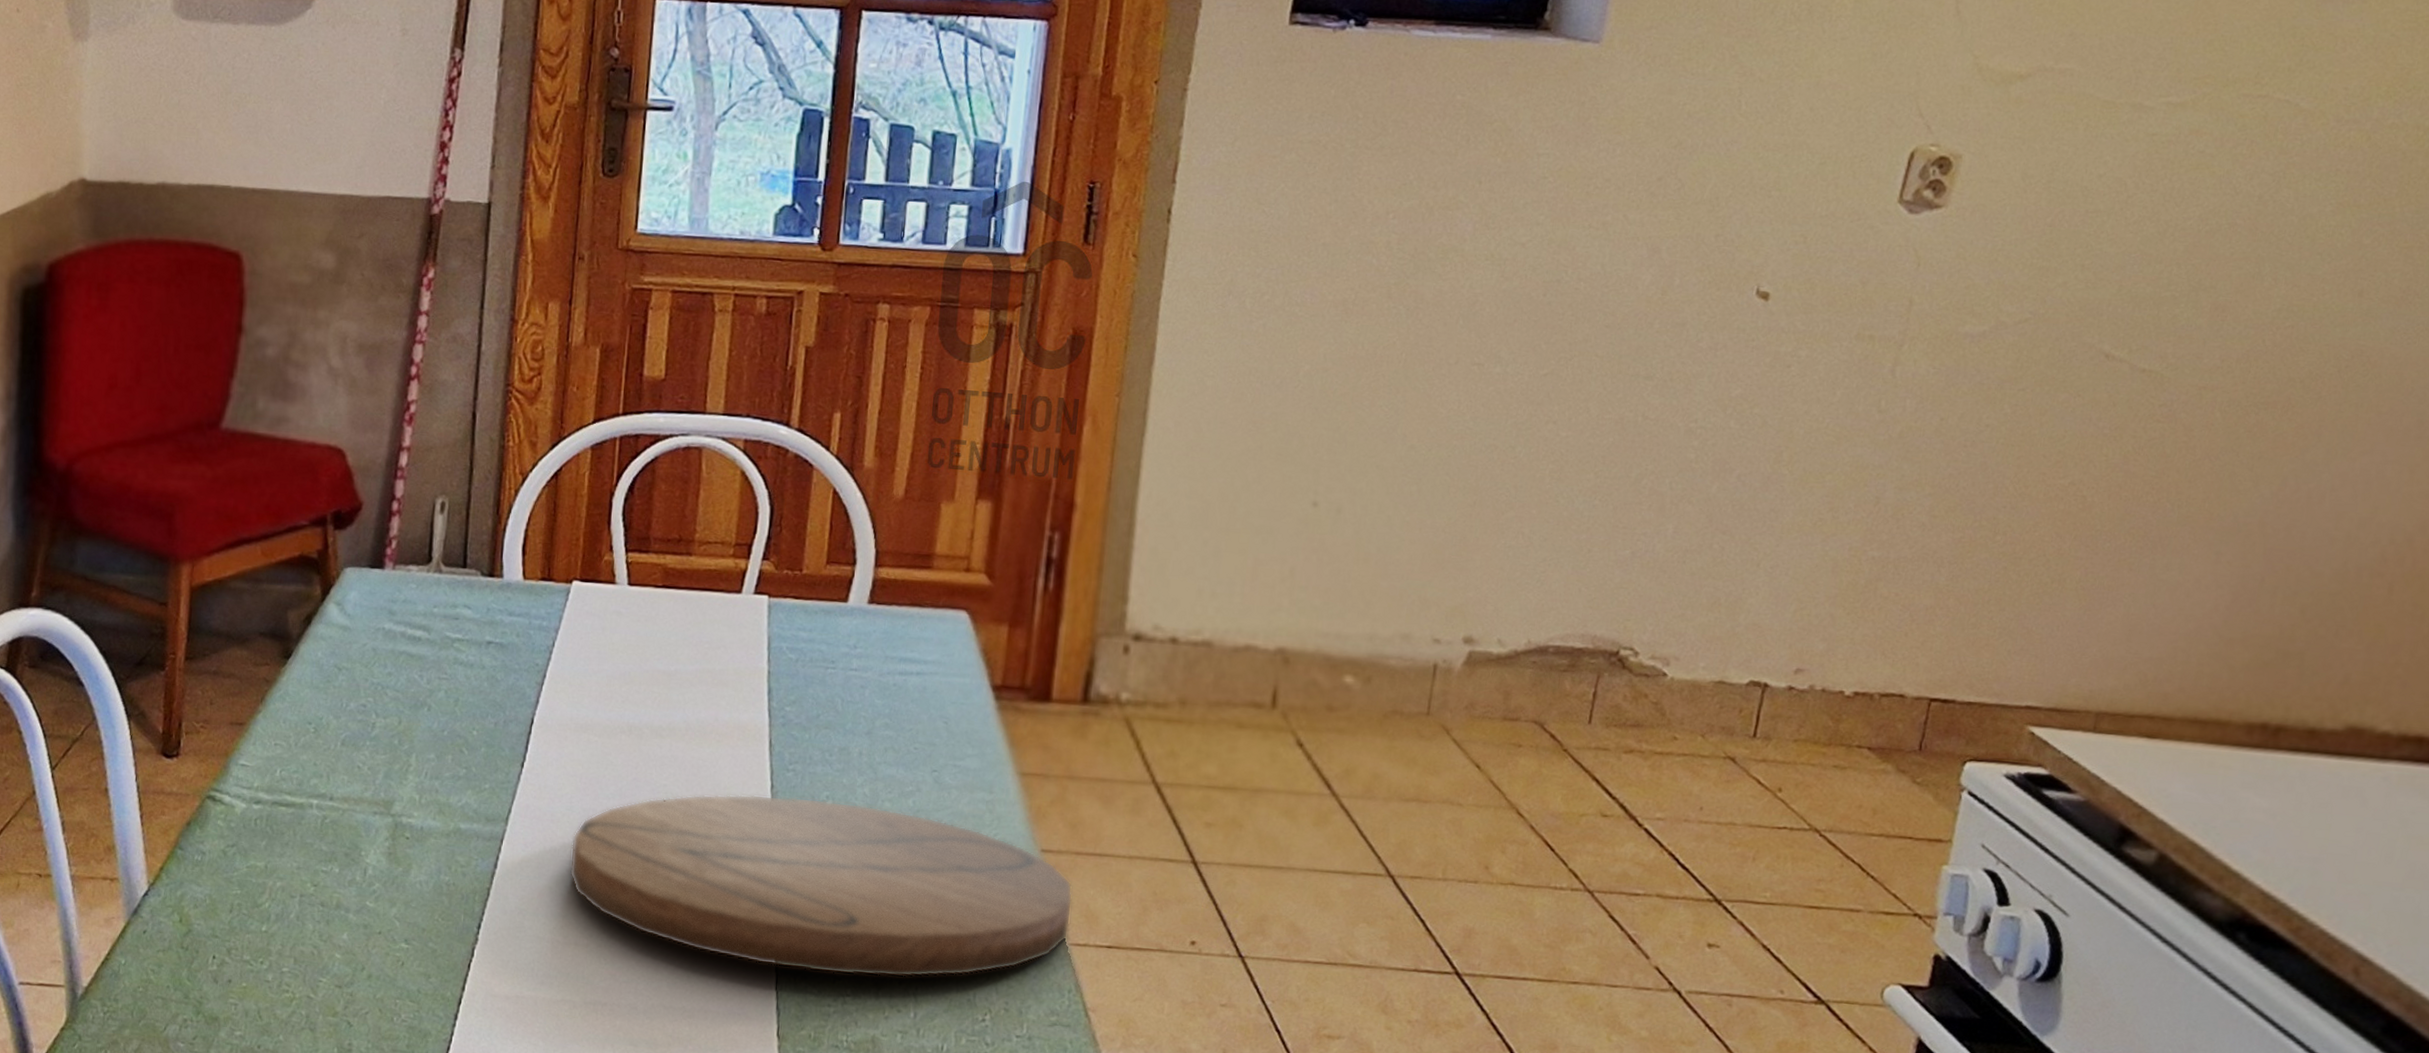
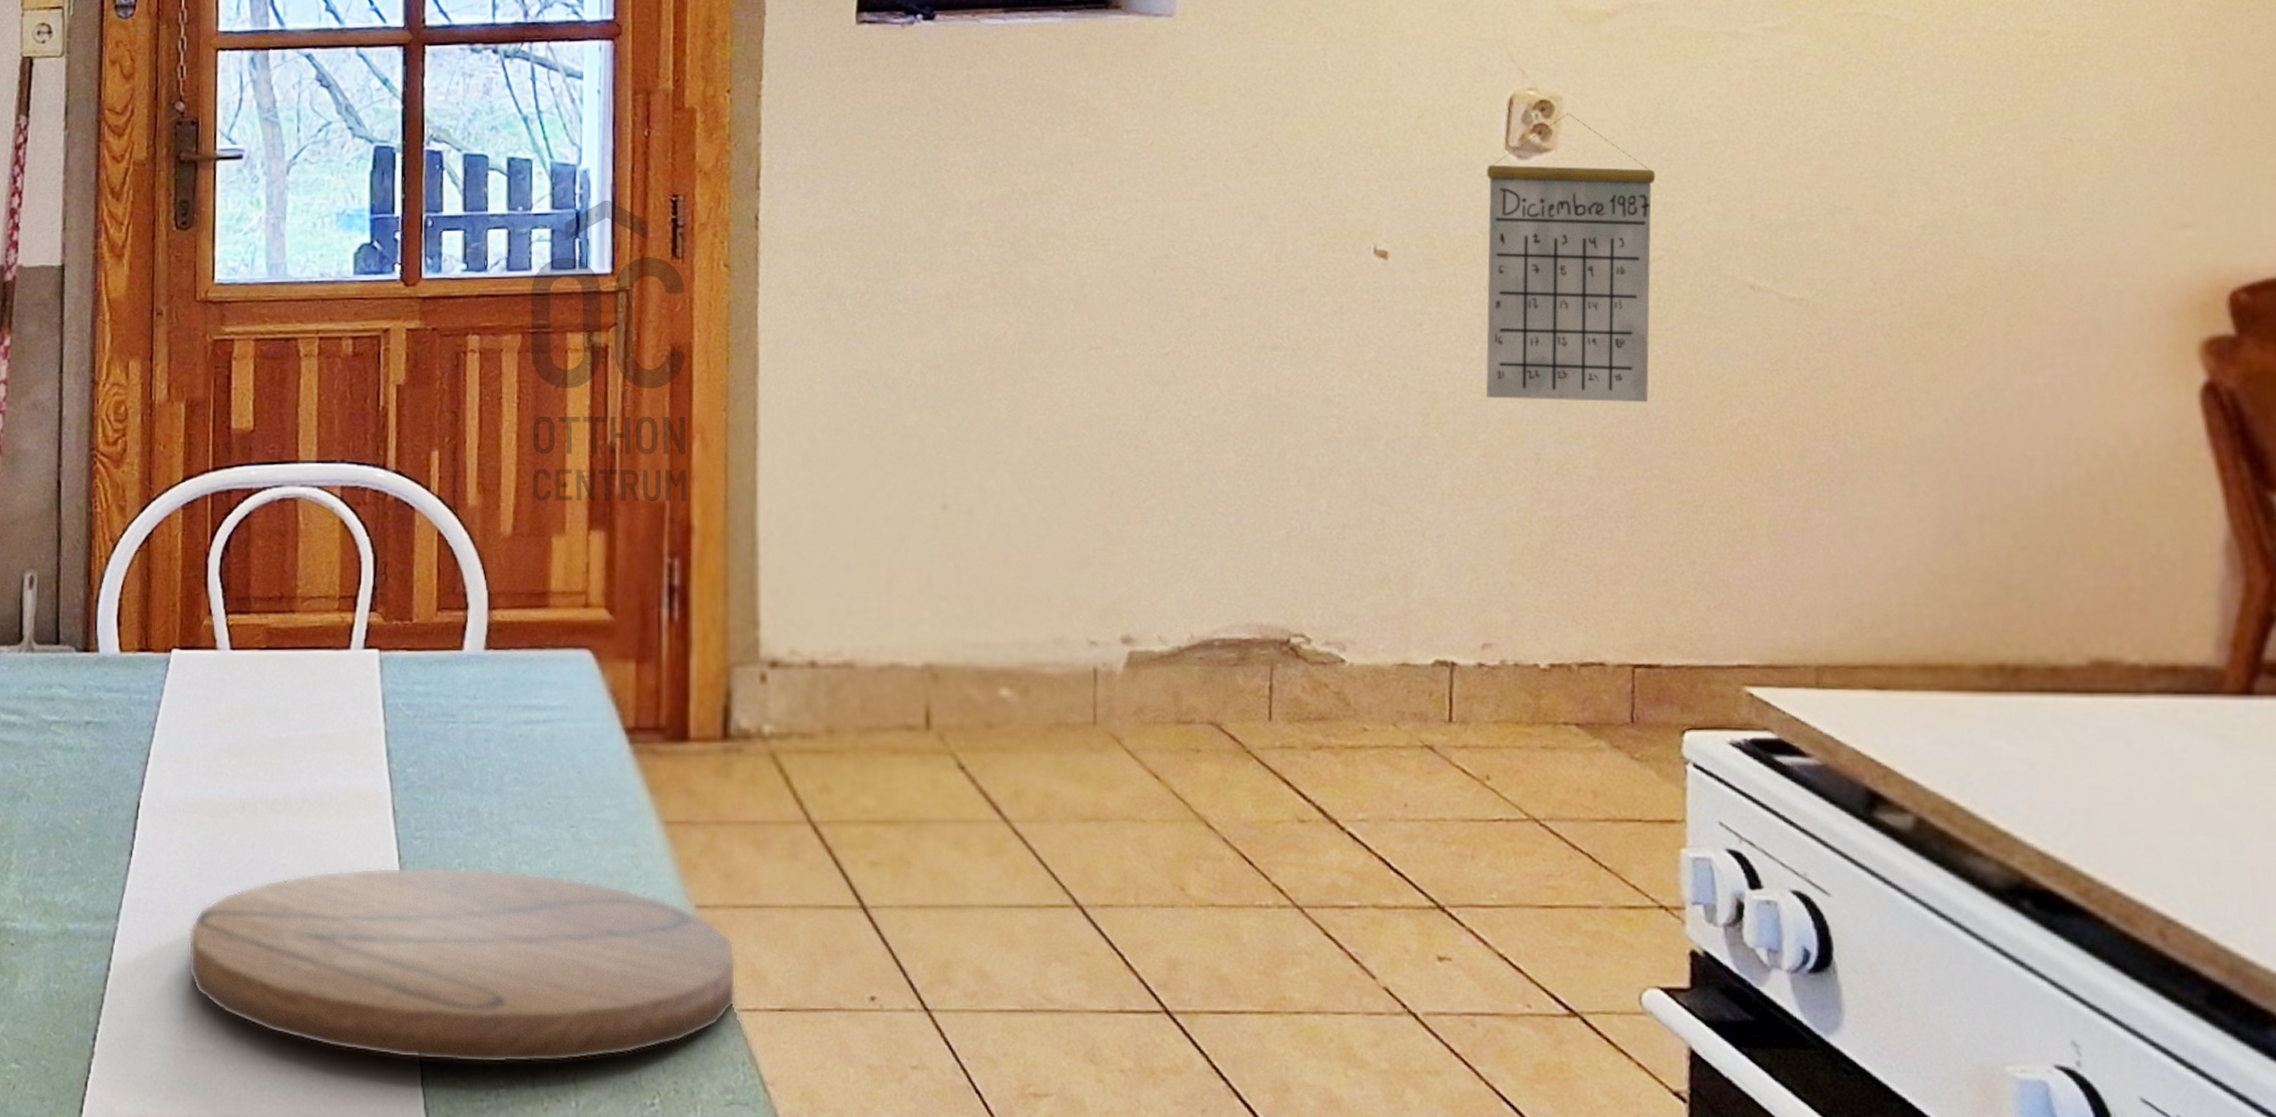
calendar: none [1838,171,2037,458] -> present [1485,113,1656,403]

